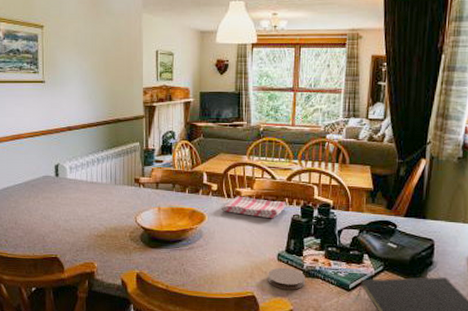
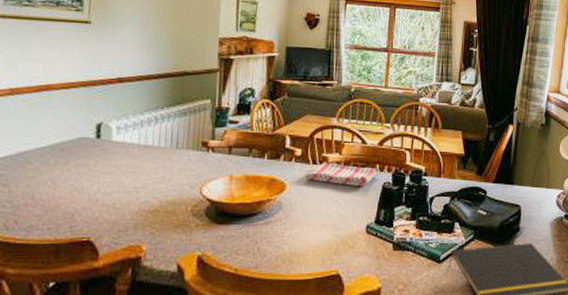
coaster: present [268,267,306,290] -> none [355,240,396,265]

